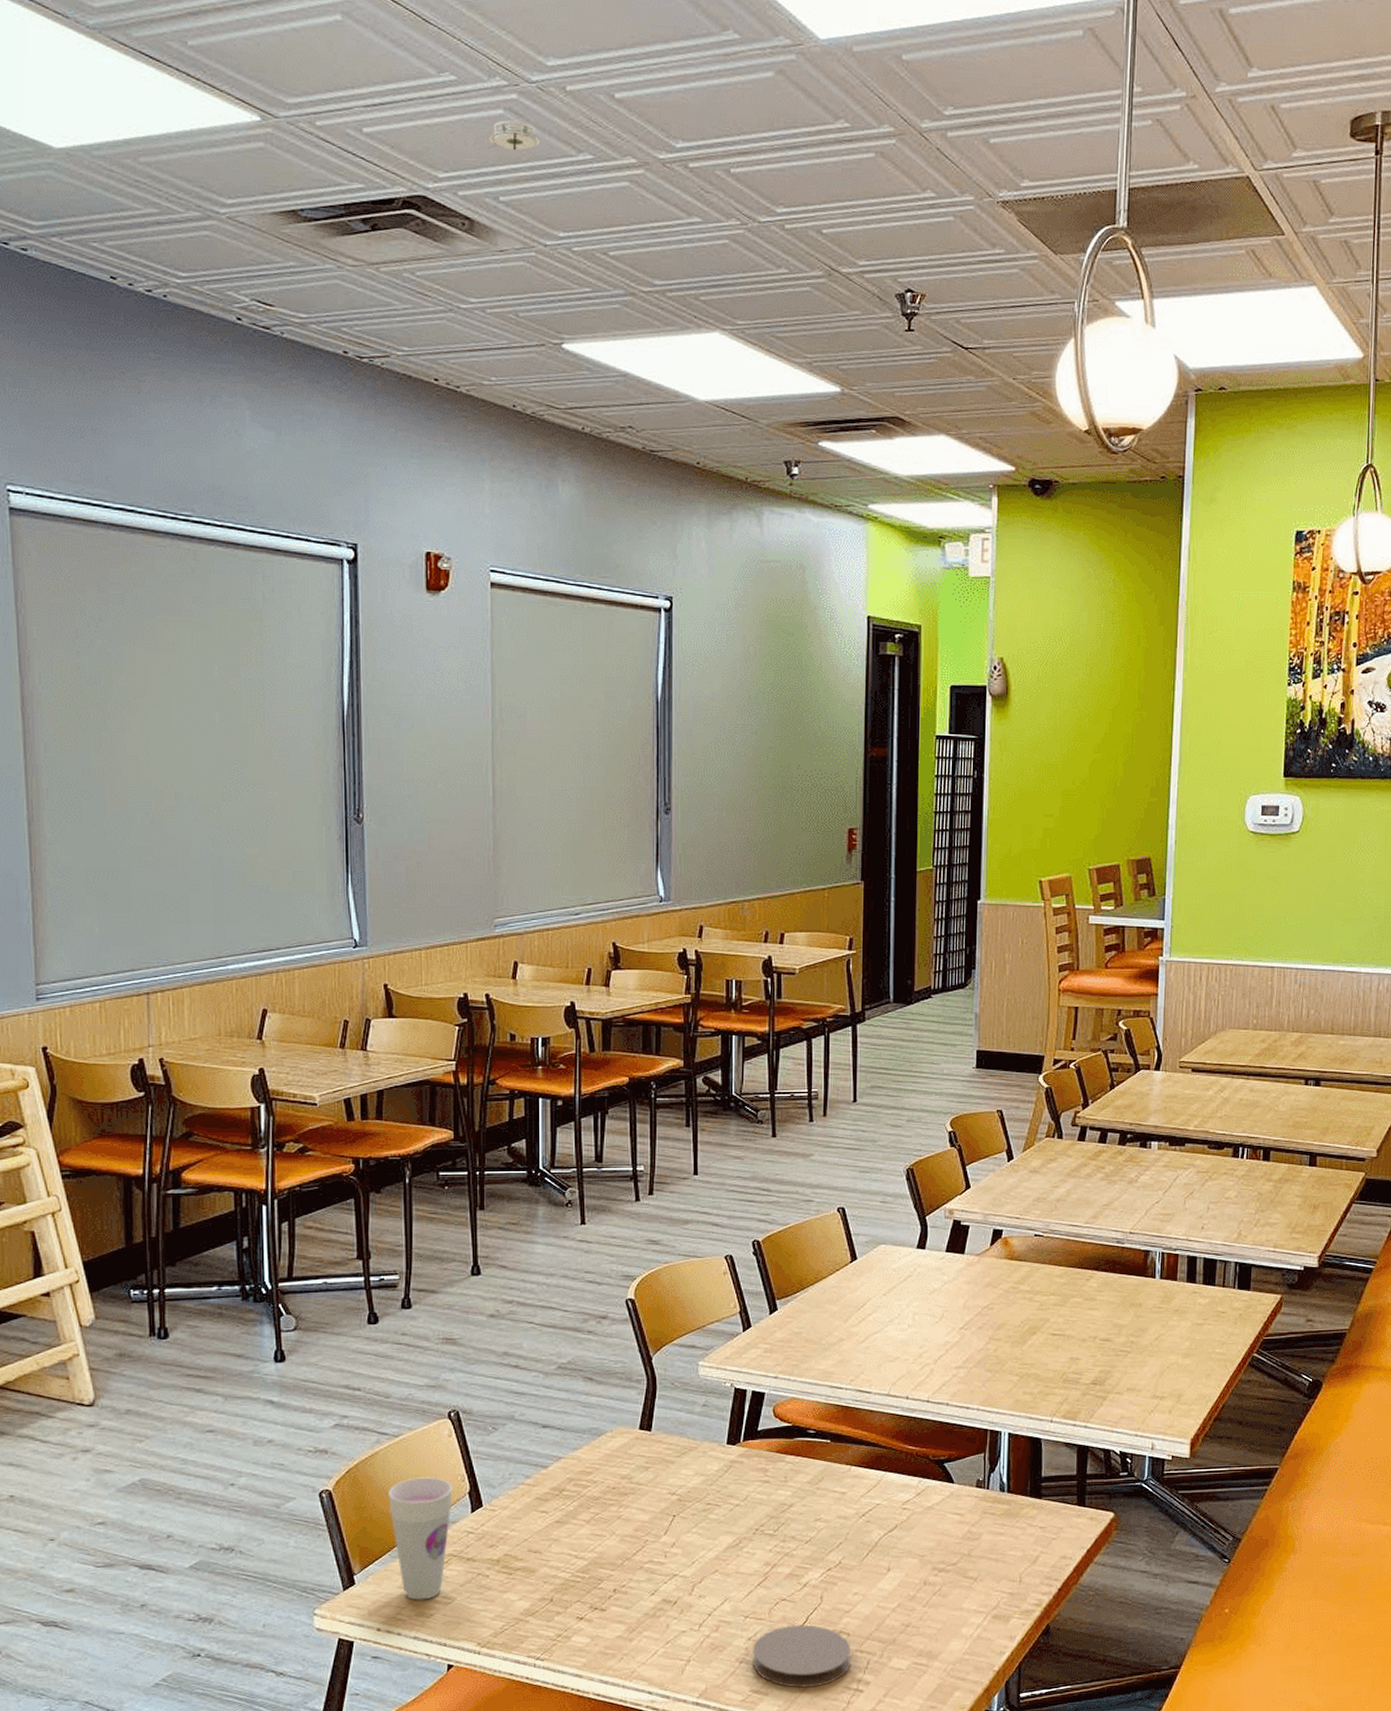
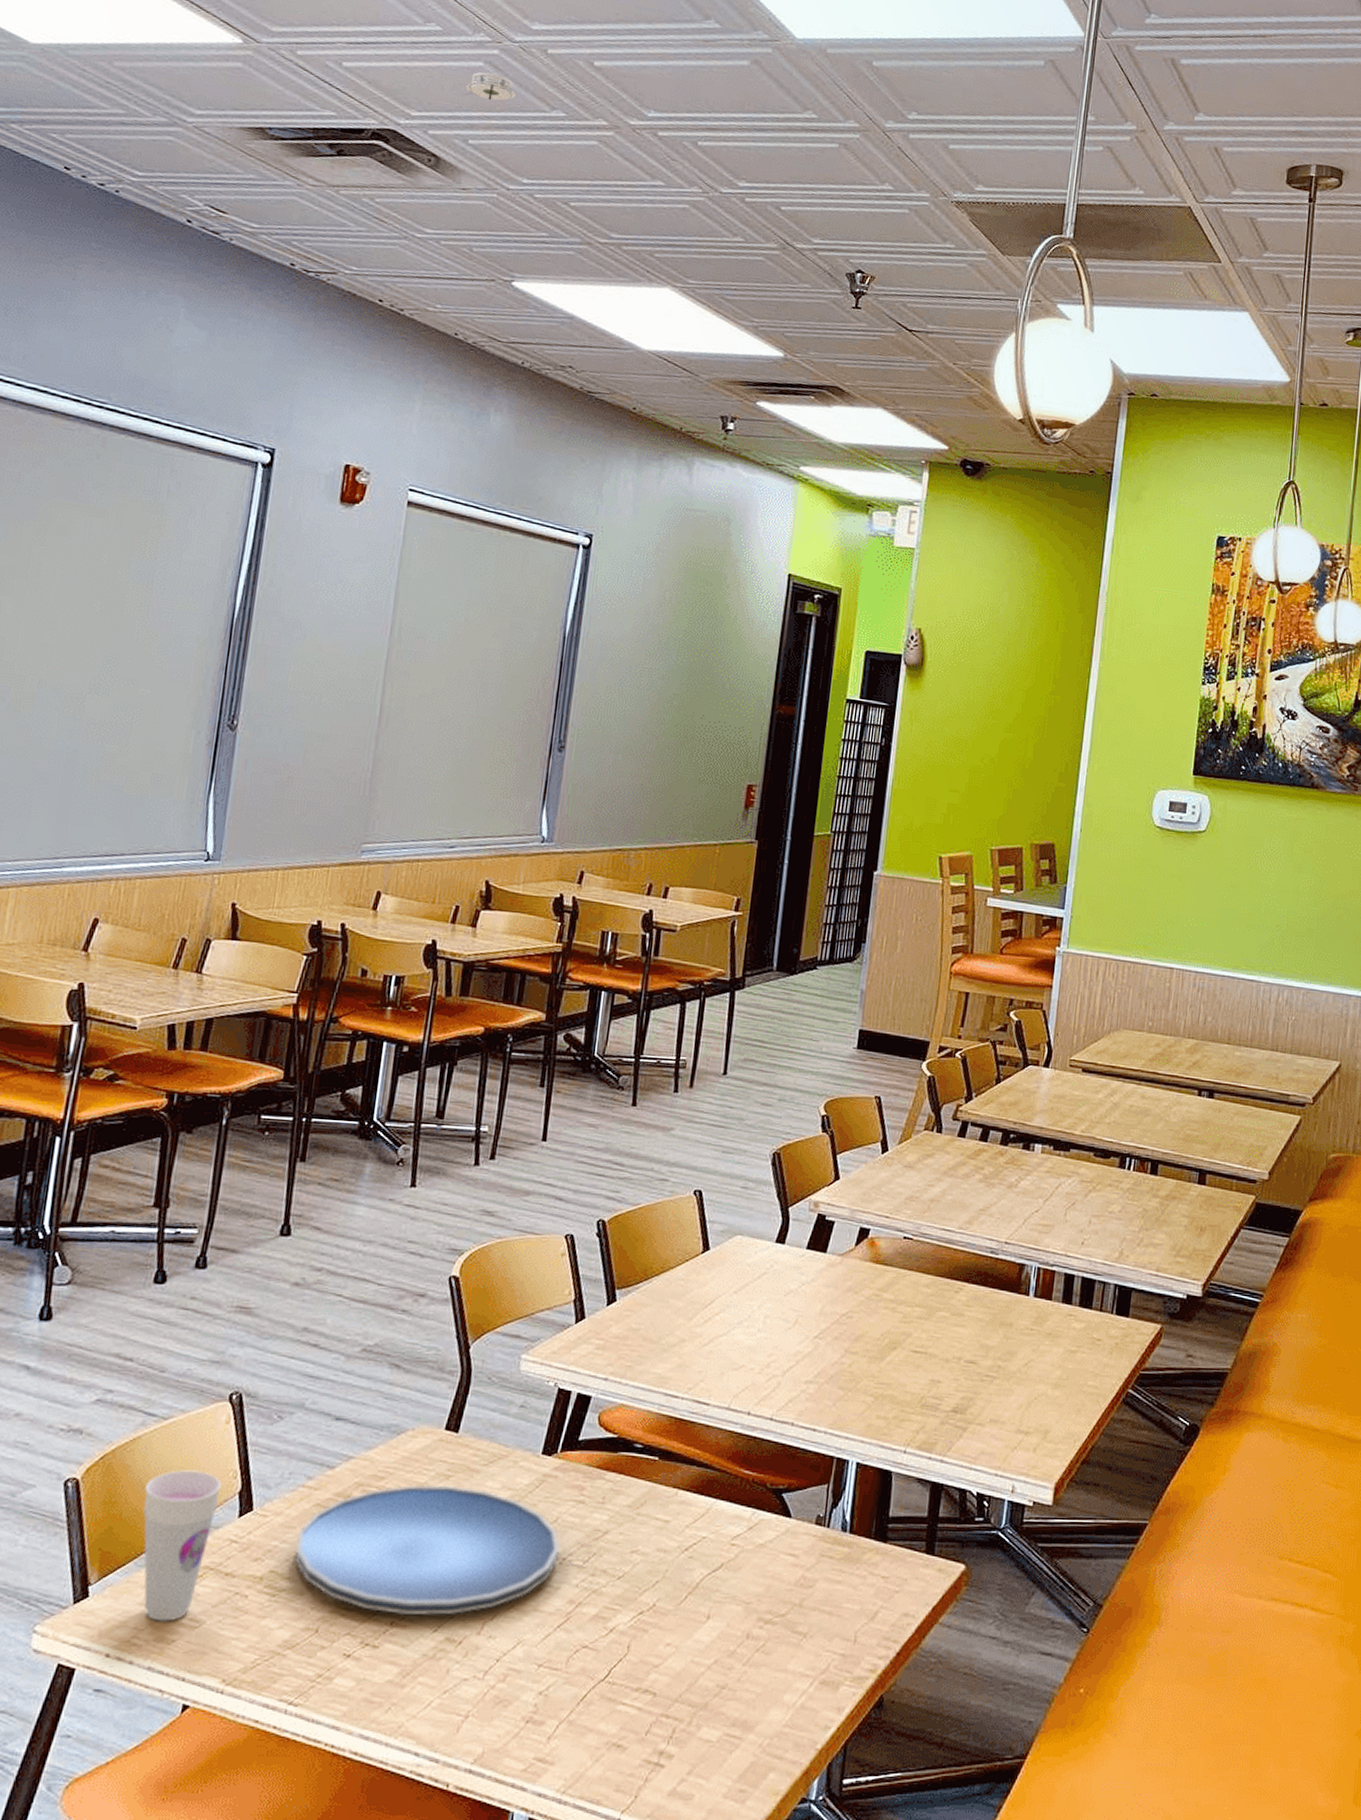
plate: none [525,1475,752,1584] -> present [295,1485,560,1616]
coaster: present [753,1625,851,1688] -> none [540,1679,656,1758]

